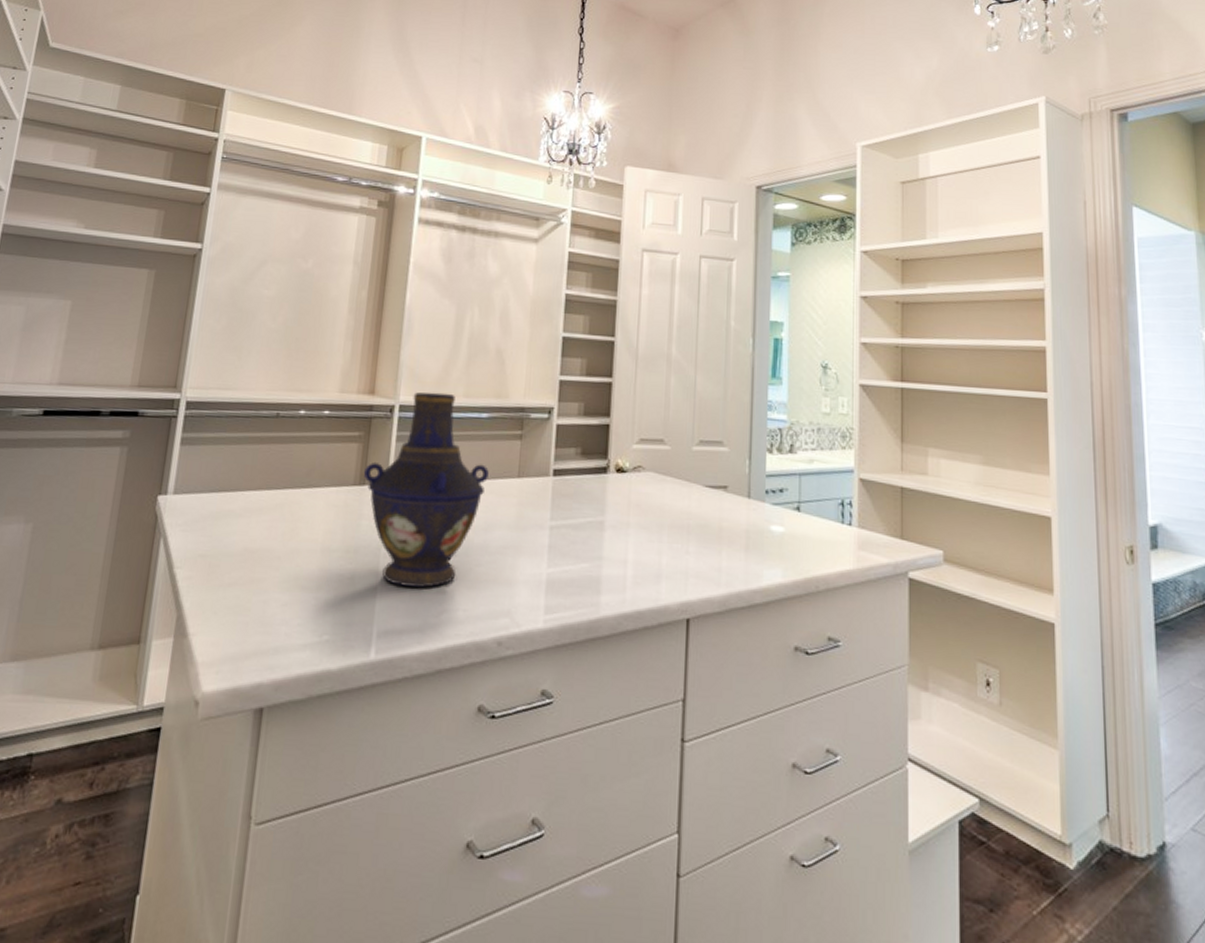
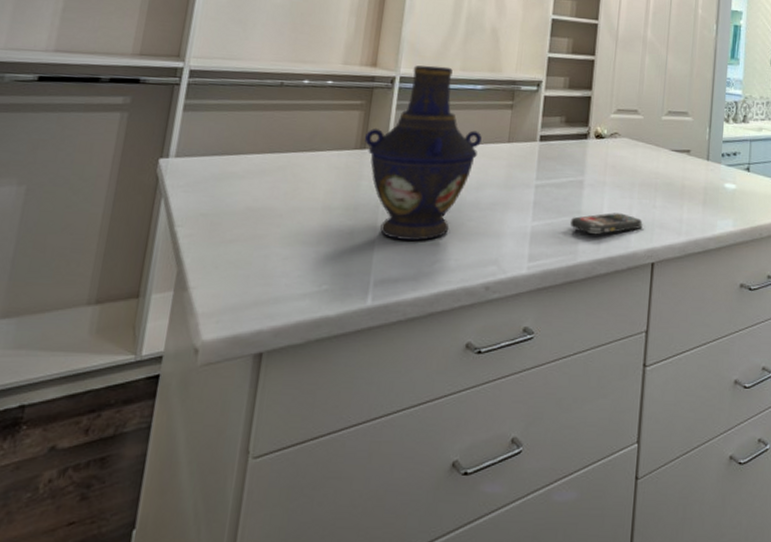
smartphone: none [590,559,675,585] -> present [570,213,643,235]

